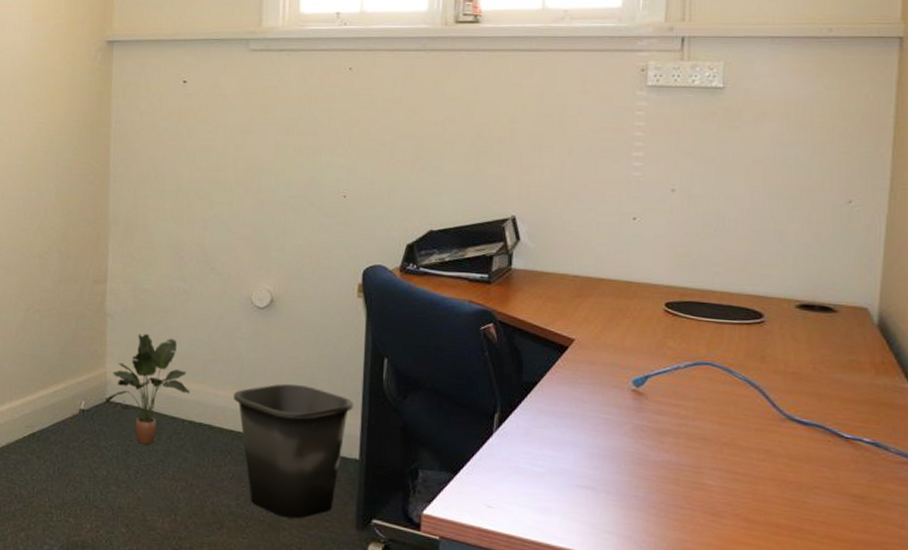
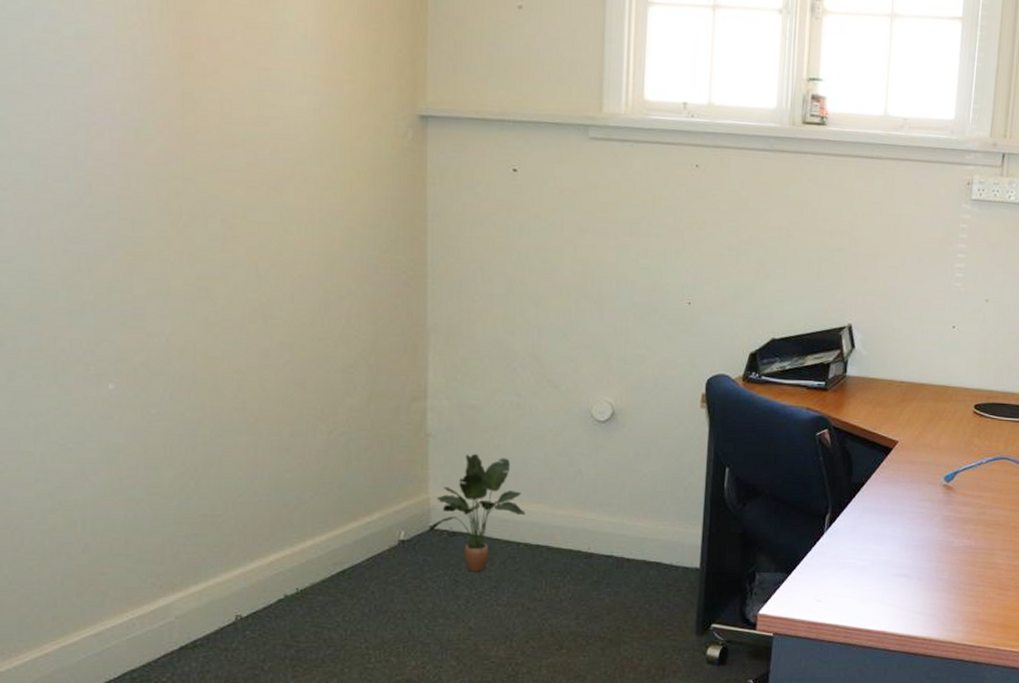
waste bin: present [234,383,354,519] -> none [573,498,696,632]

